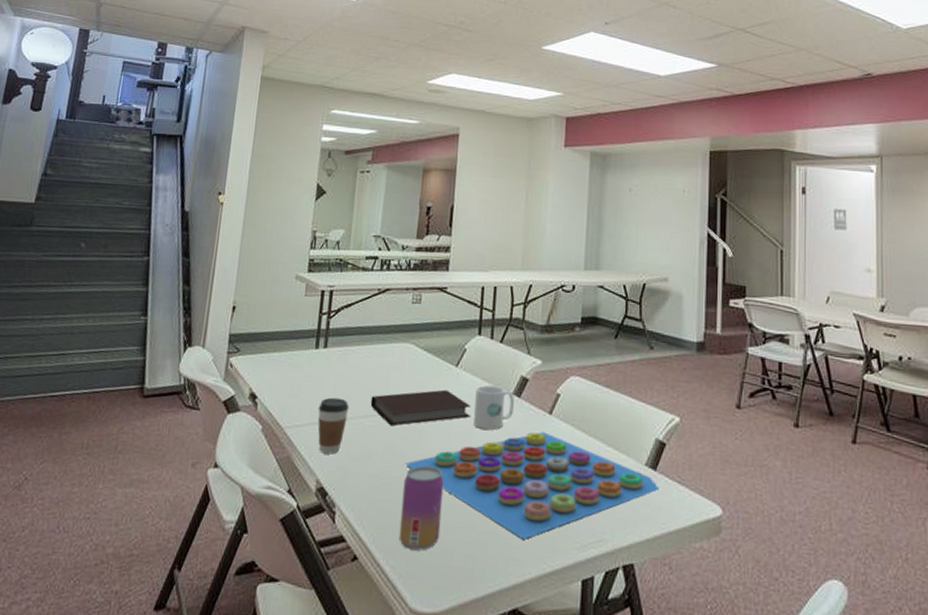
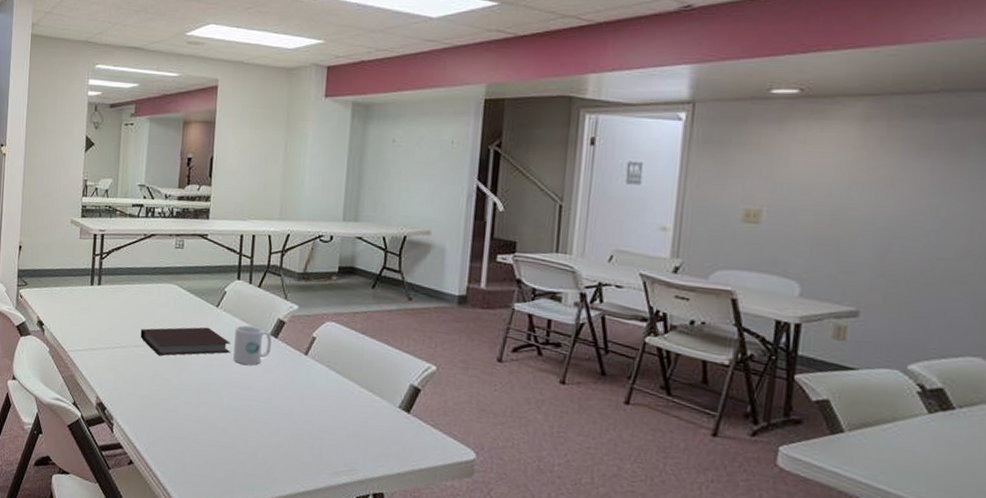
coffee cup: present [317,397,350,454] -> none [95,328,122,376]
beverage can: present [399,465,444,551] -> none [168,391,207,462]
board game: present [405,432,660,539] -> none [172,370,413,462]

